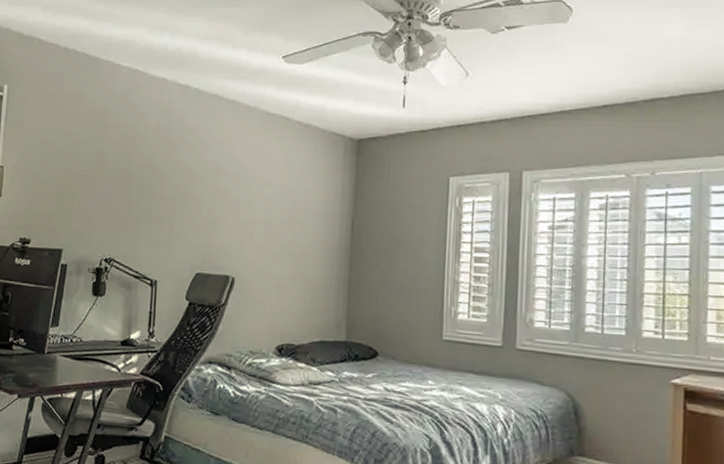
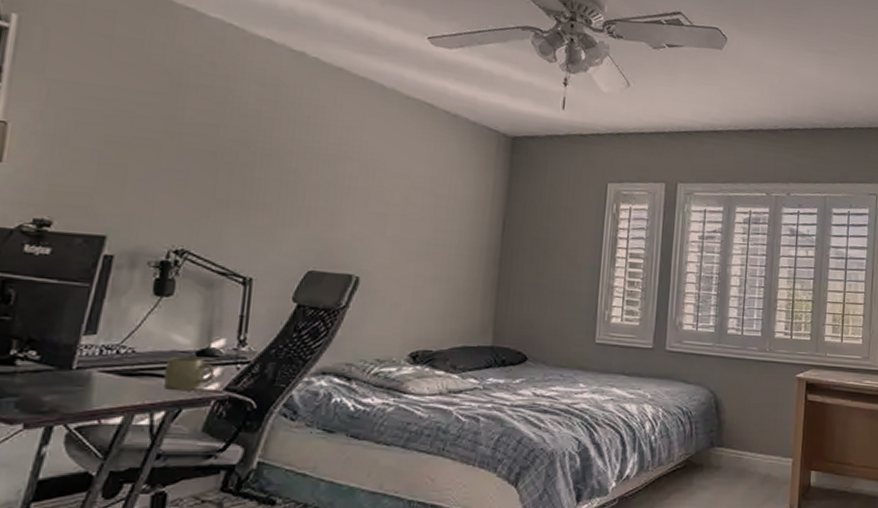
mug: none [100,345,134,374] -> present [163,356,215,391]

